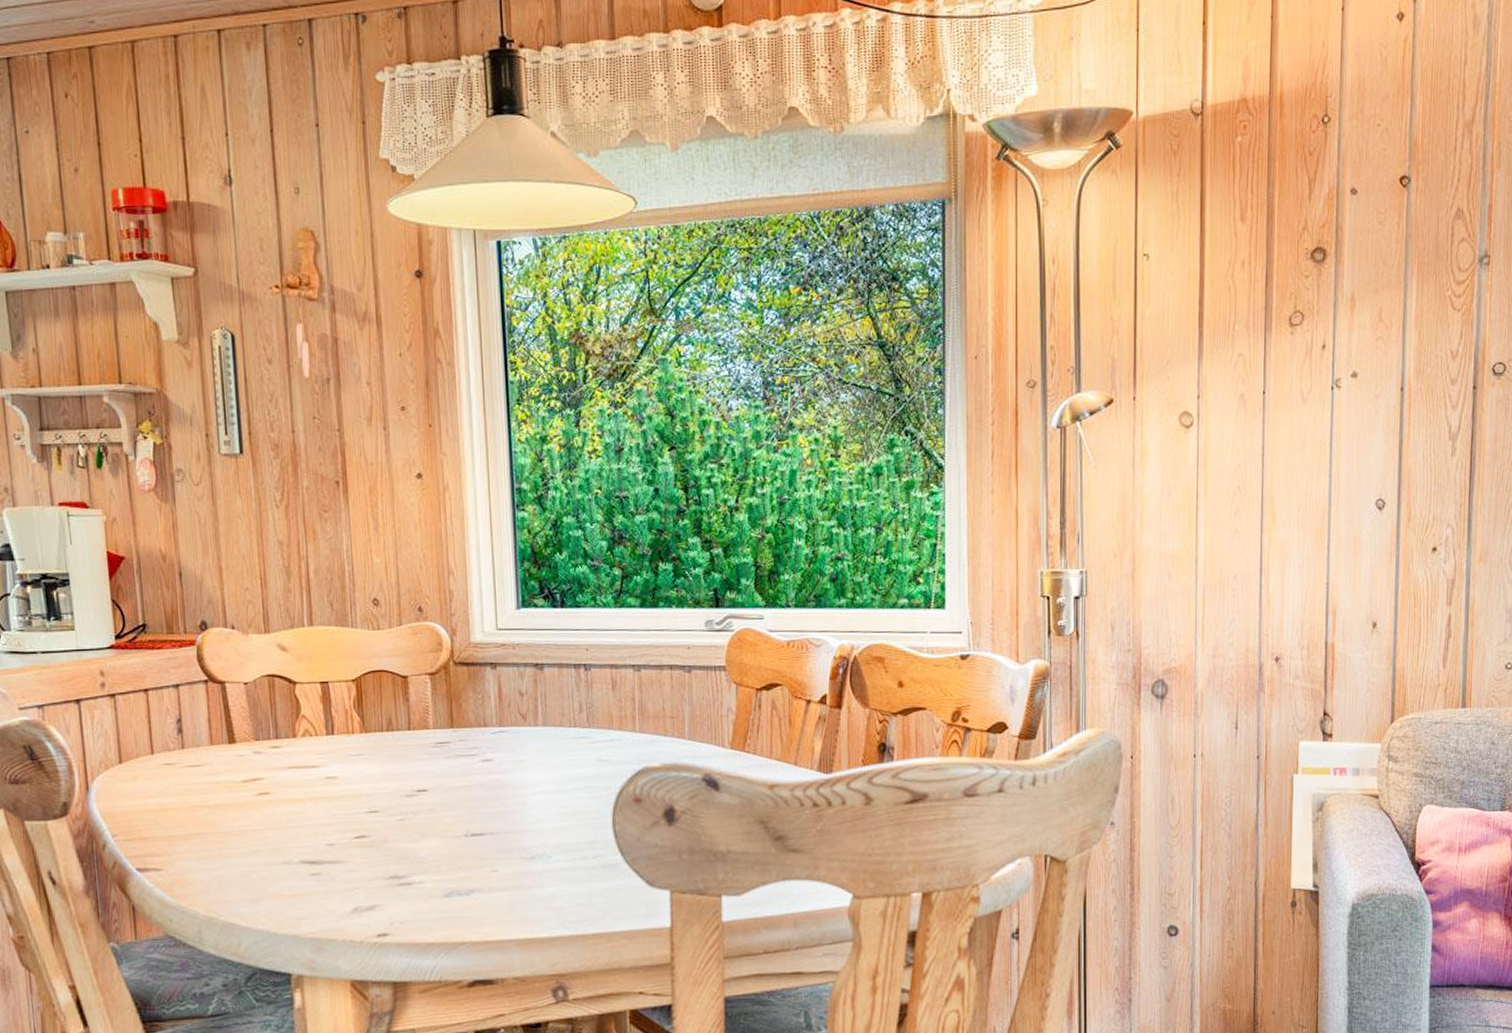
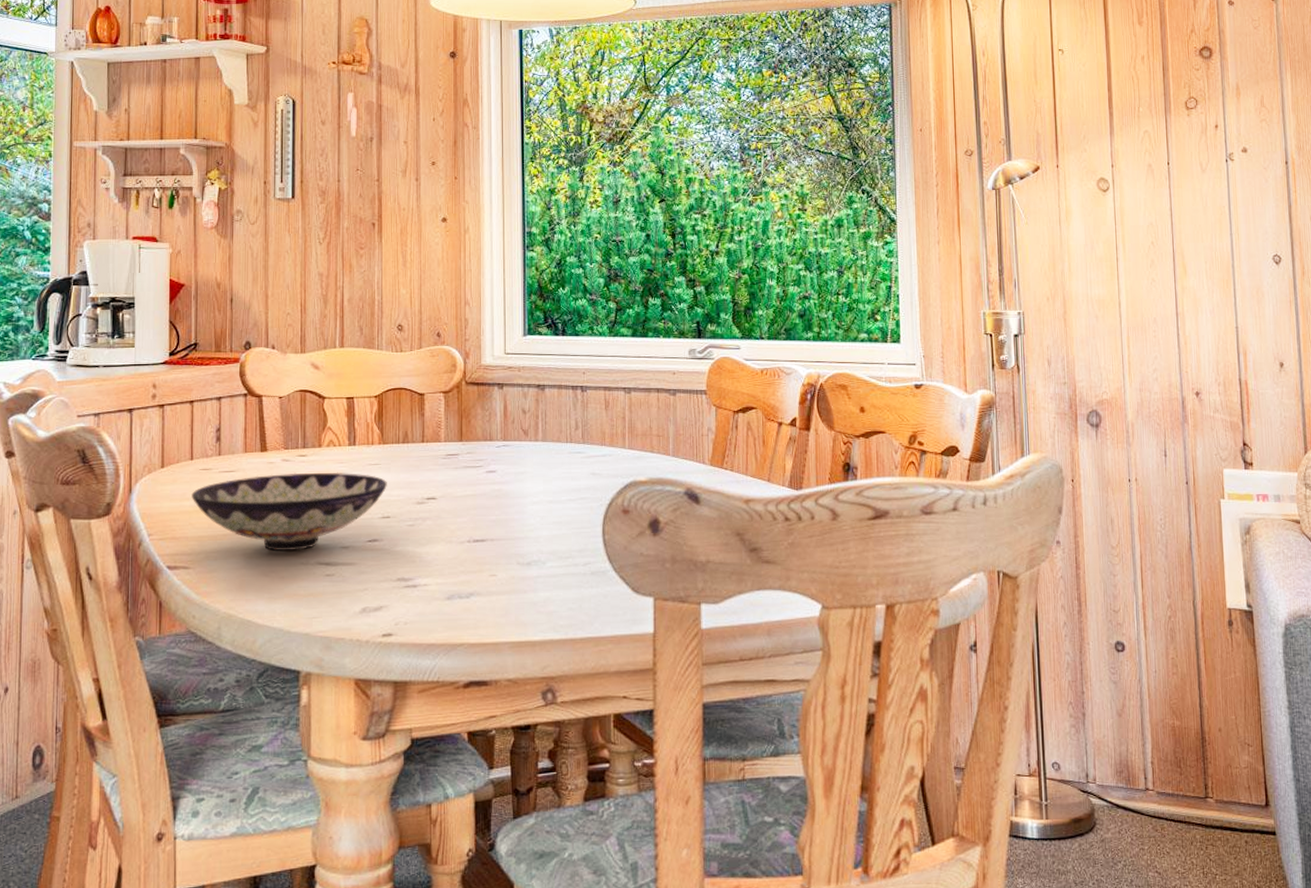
bowl: none [156,764,372,851] -> present [191,472,387,552]

